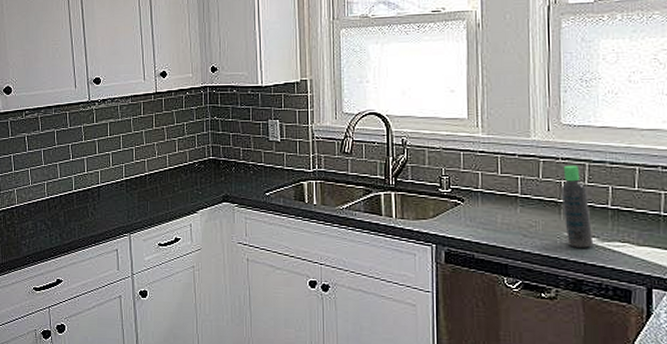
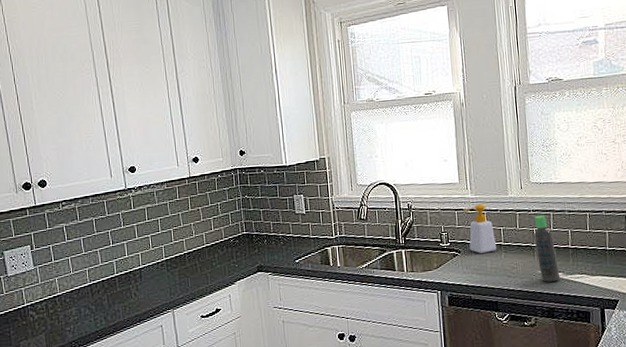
soap bottle: none [471,145,512,205] -> present [464,204,497,253]

